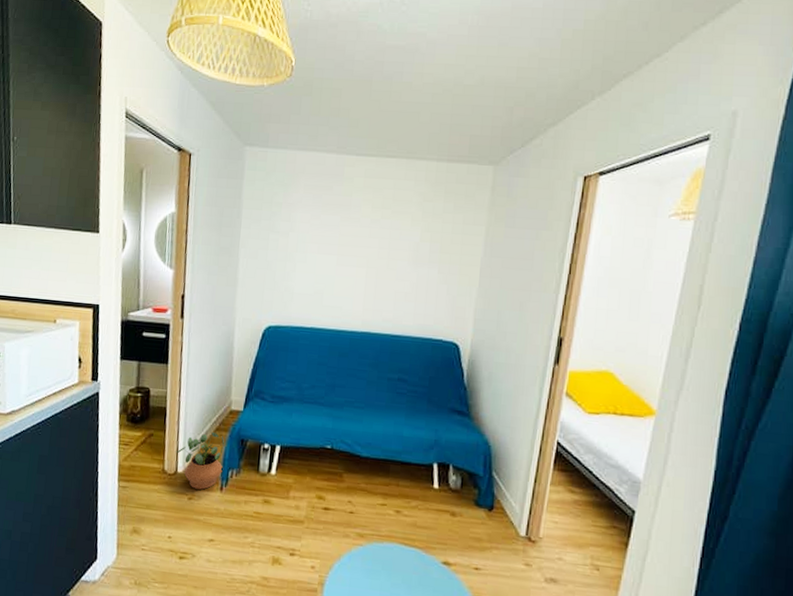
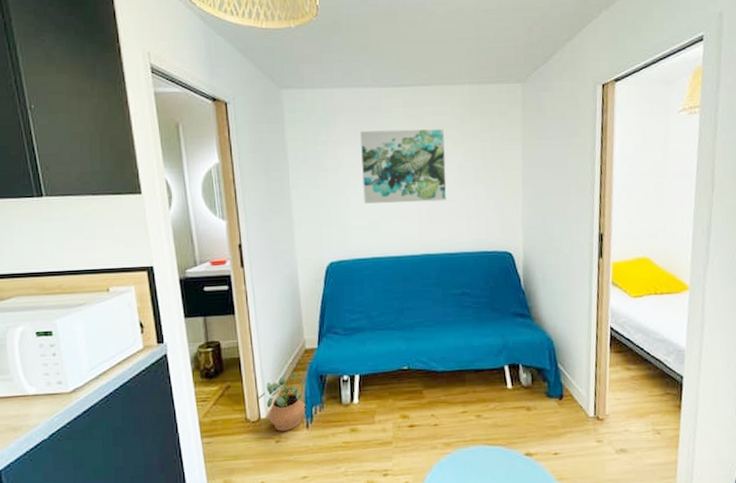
wall art: none [311,197,403,279] -> present [360,129,446,204]

